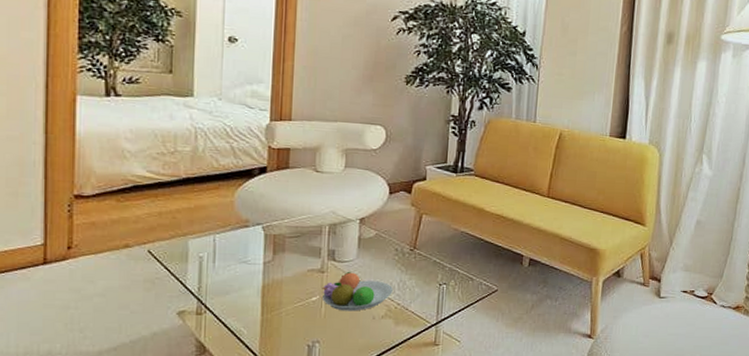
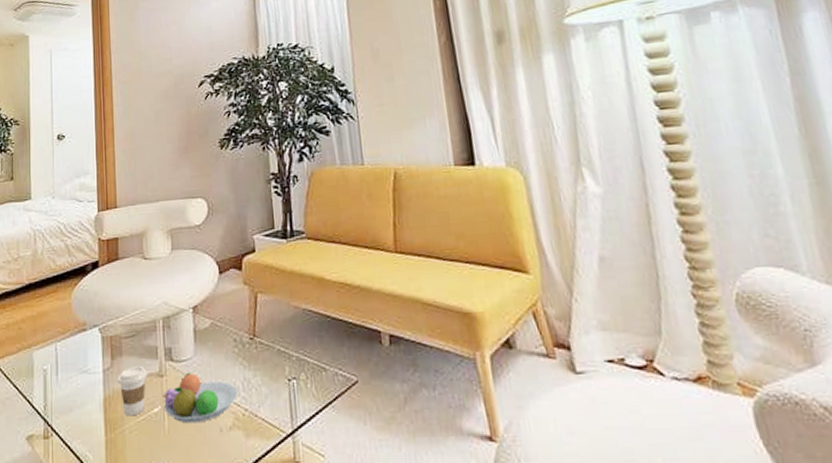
coffee cup: none [277,261,309,302] -> present [117,365,147,417]

